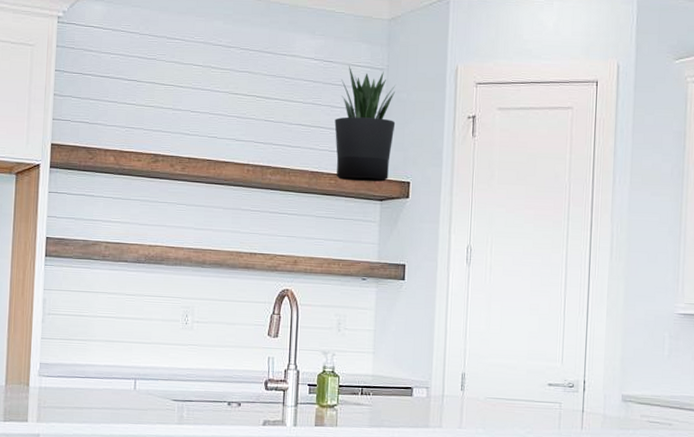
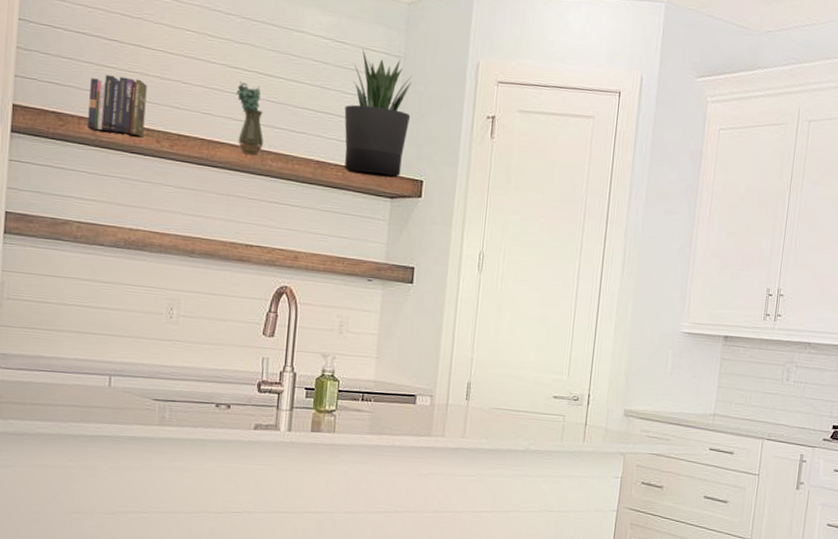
books: none [112,111,162,164] -> present [87,74,147,139]
vase: none [238,105,264,171] -> present [236,81,264,156]

